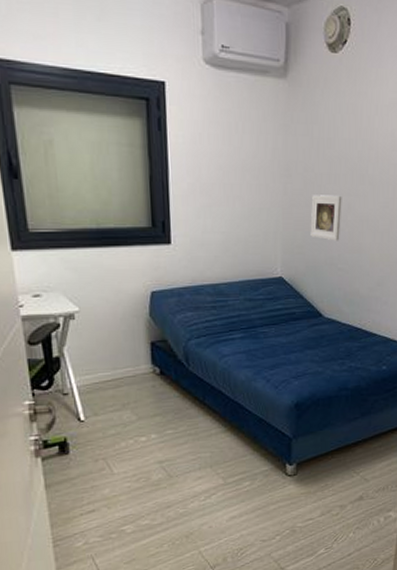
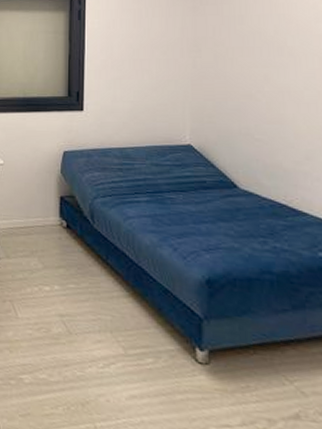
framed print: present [310,195,342,241] -> none [221,67,258,112]

